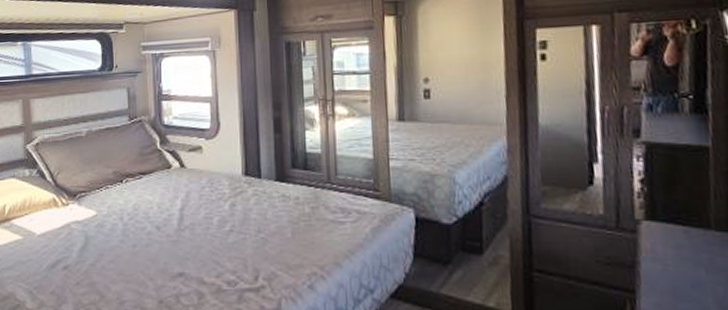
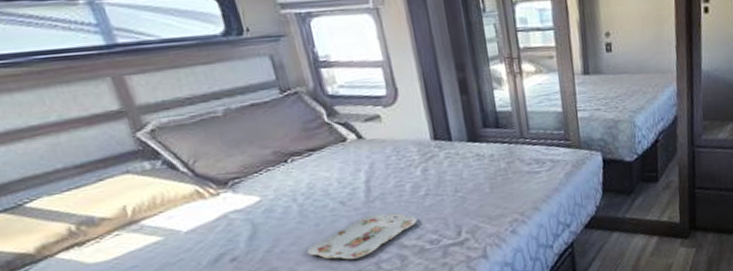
serving tray: none [122,244,219,287] -> present [307,213,417,260]

